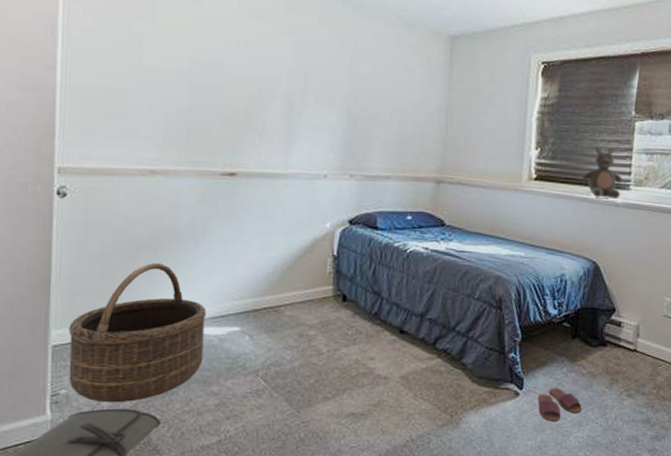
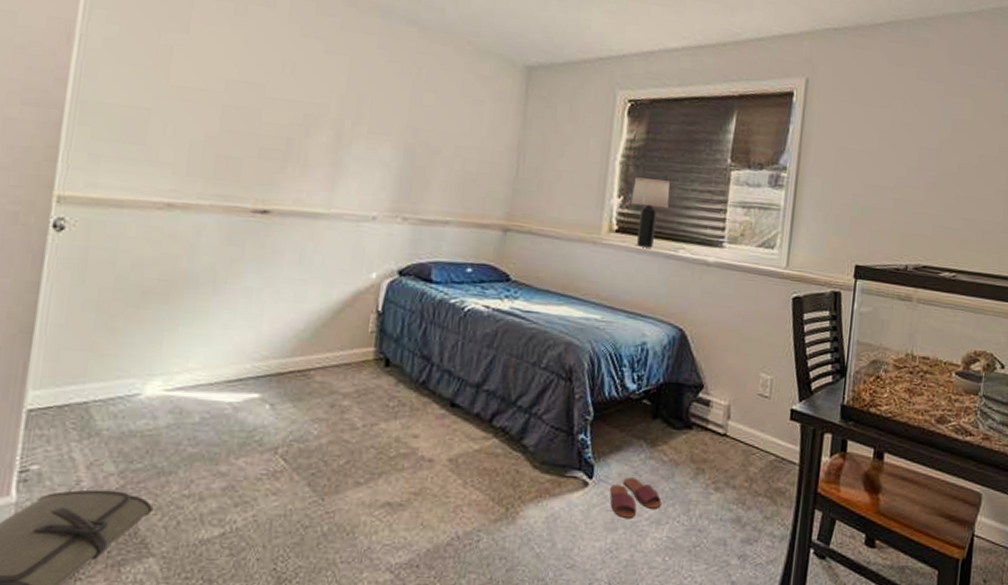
basket: present [69,263,206,403] -> none [43,313,221,483]
table lamp: none [546,131,582,193] -> present [630,177,670,248]
stuffed bear: present [581,146,623,199] -> none [669,196,715,257]

